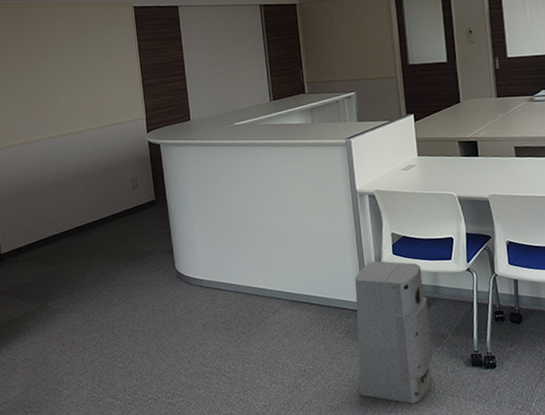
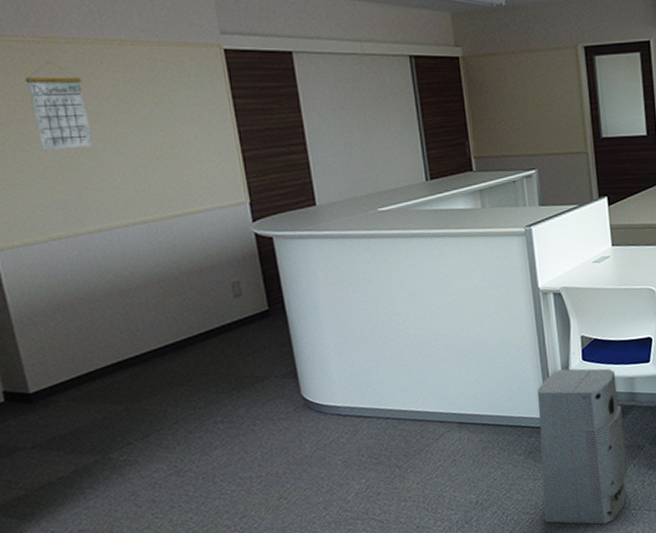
calendar: none [12,20,50,81] -> present [25,61,94,150]

